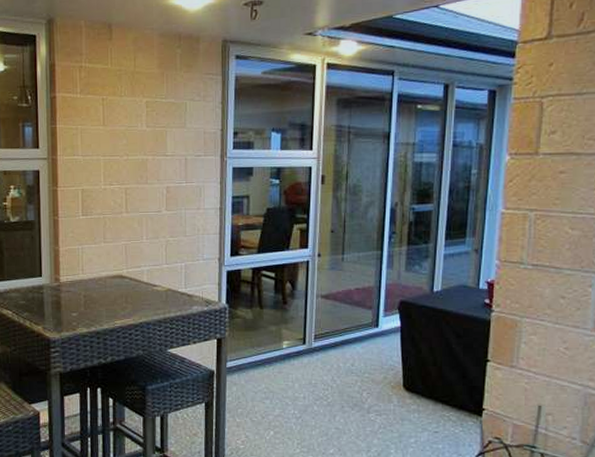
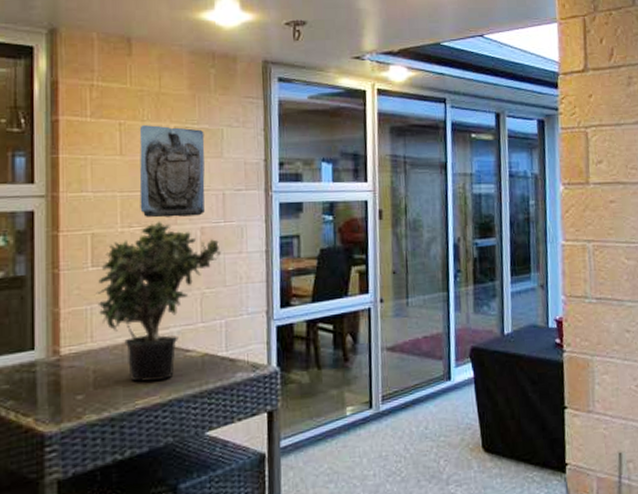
potted plant: none [85,180,184,307] -> present [96,221,222,382]
wall sculpture: none [118,100,171,178] -> present [139,125,205,218]

